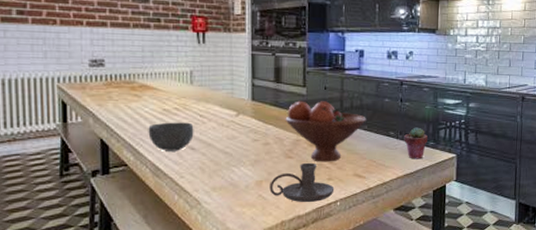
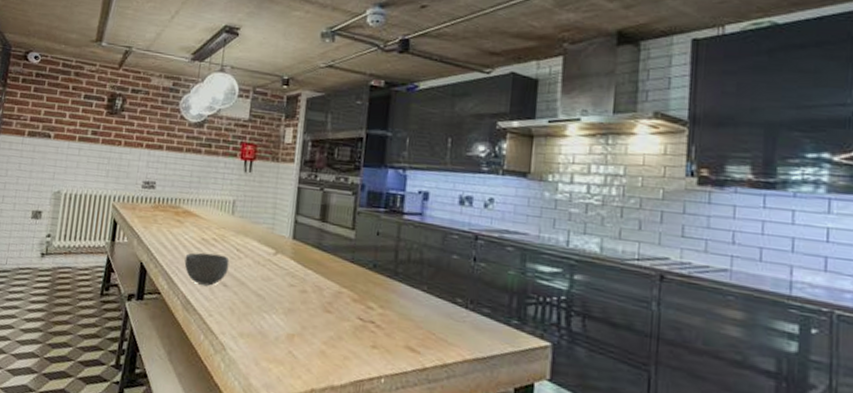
candle holder: present [269,162,335,202] -> none [301,321,379,373]
fruit bowl: present [285,101,366,162] -> none [327,245,426,326]
potted succulent: present [404,127,428,159] -> none [475,296,510,341]

